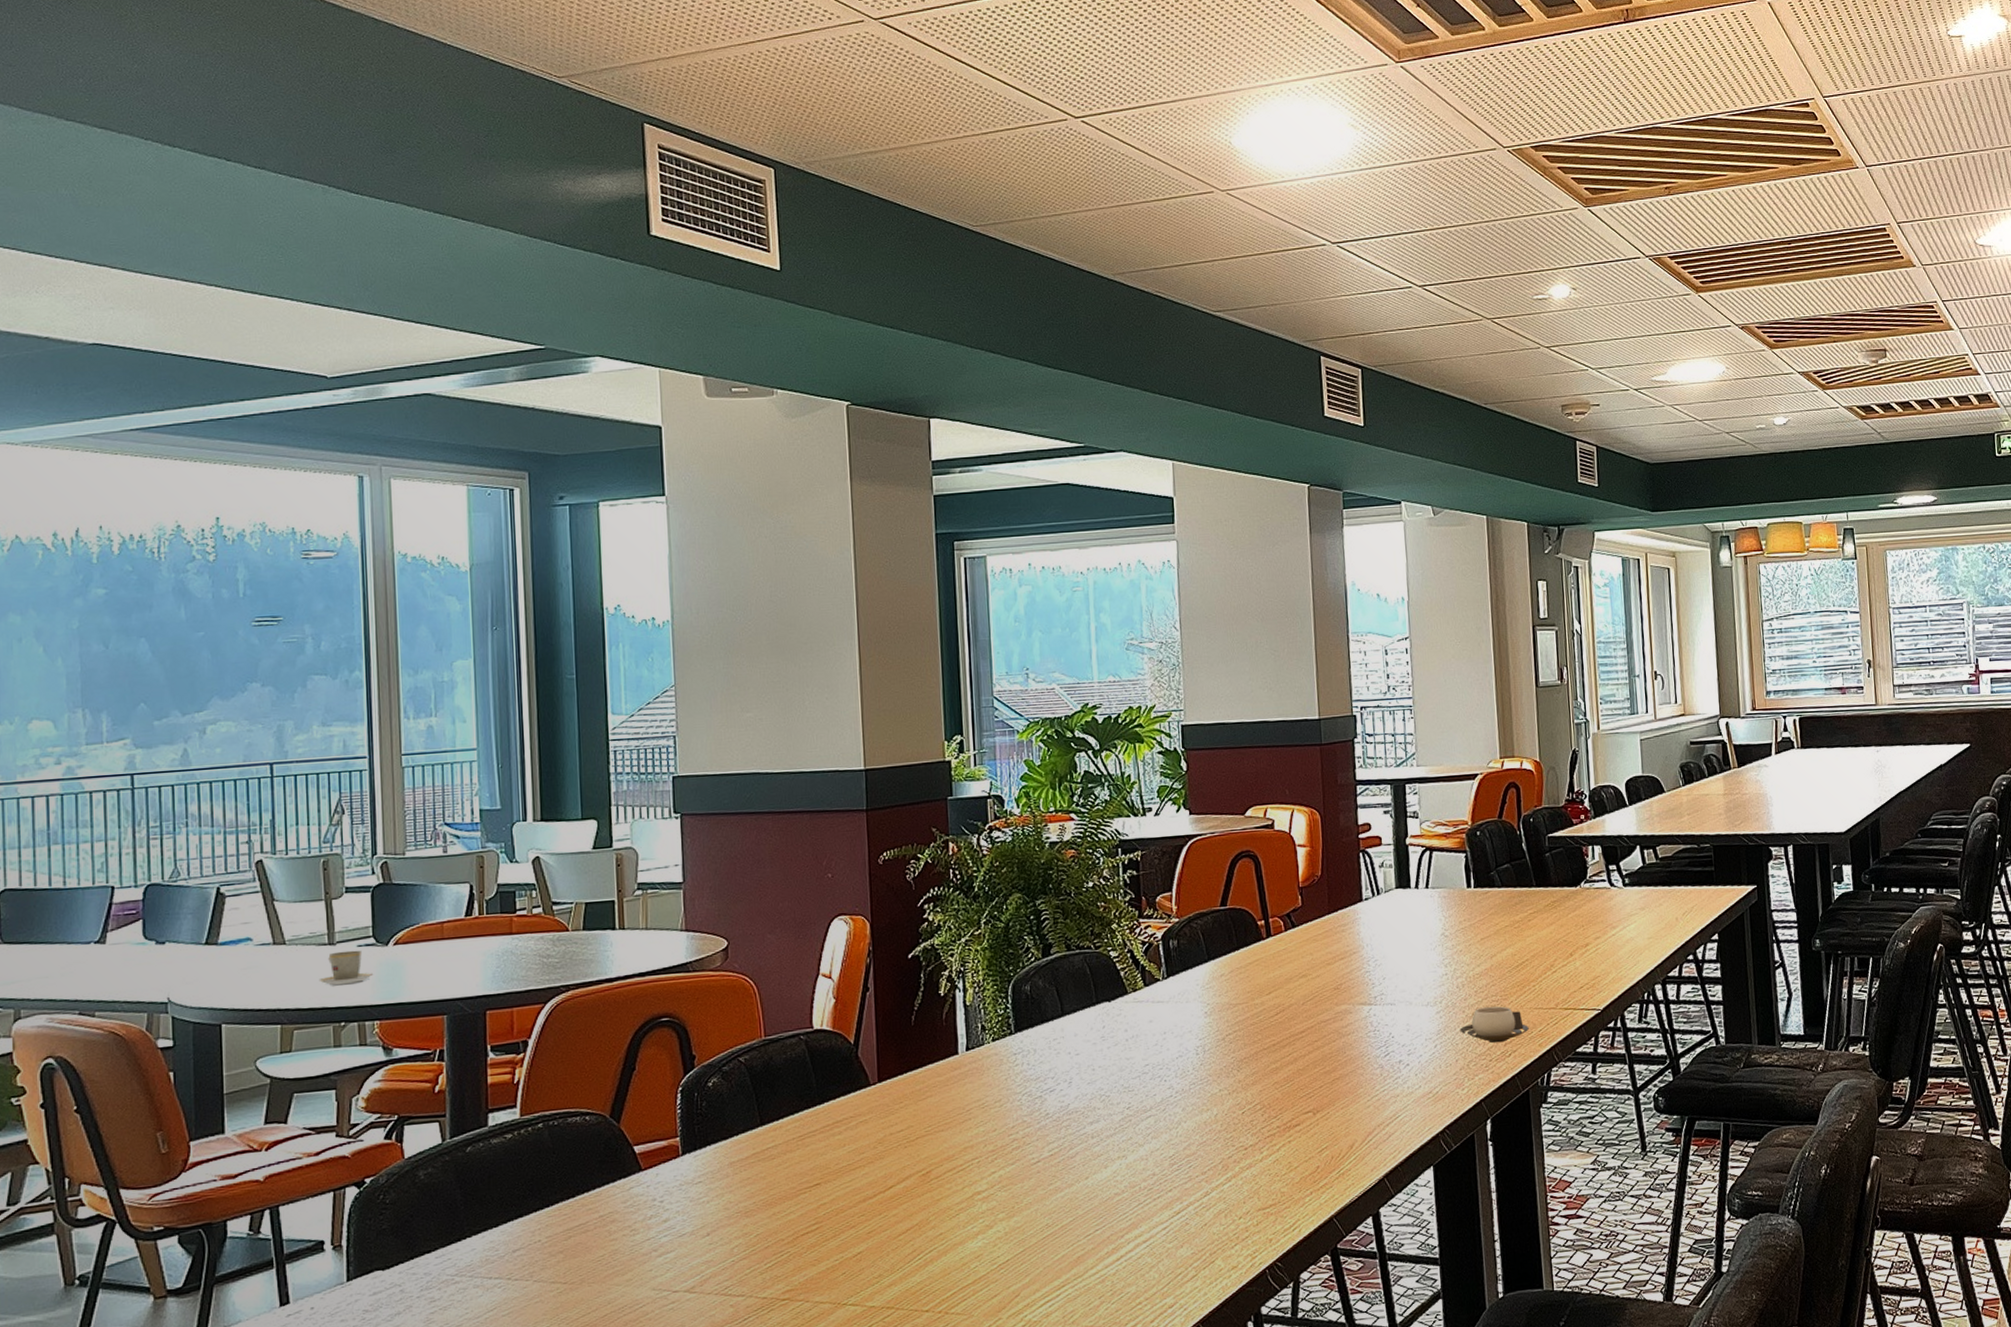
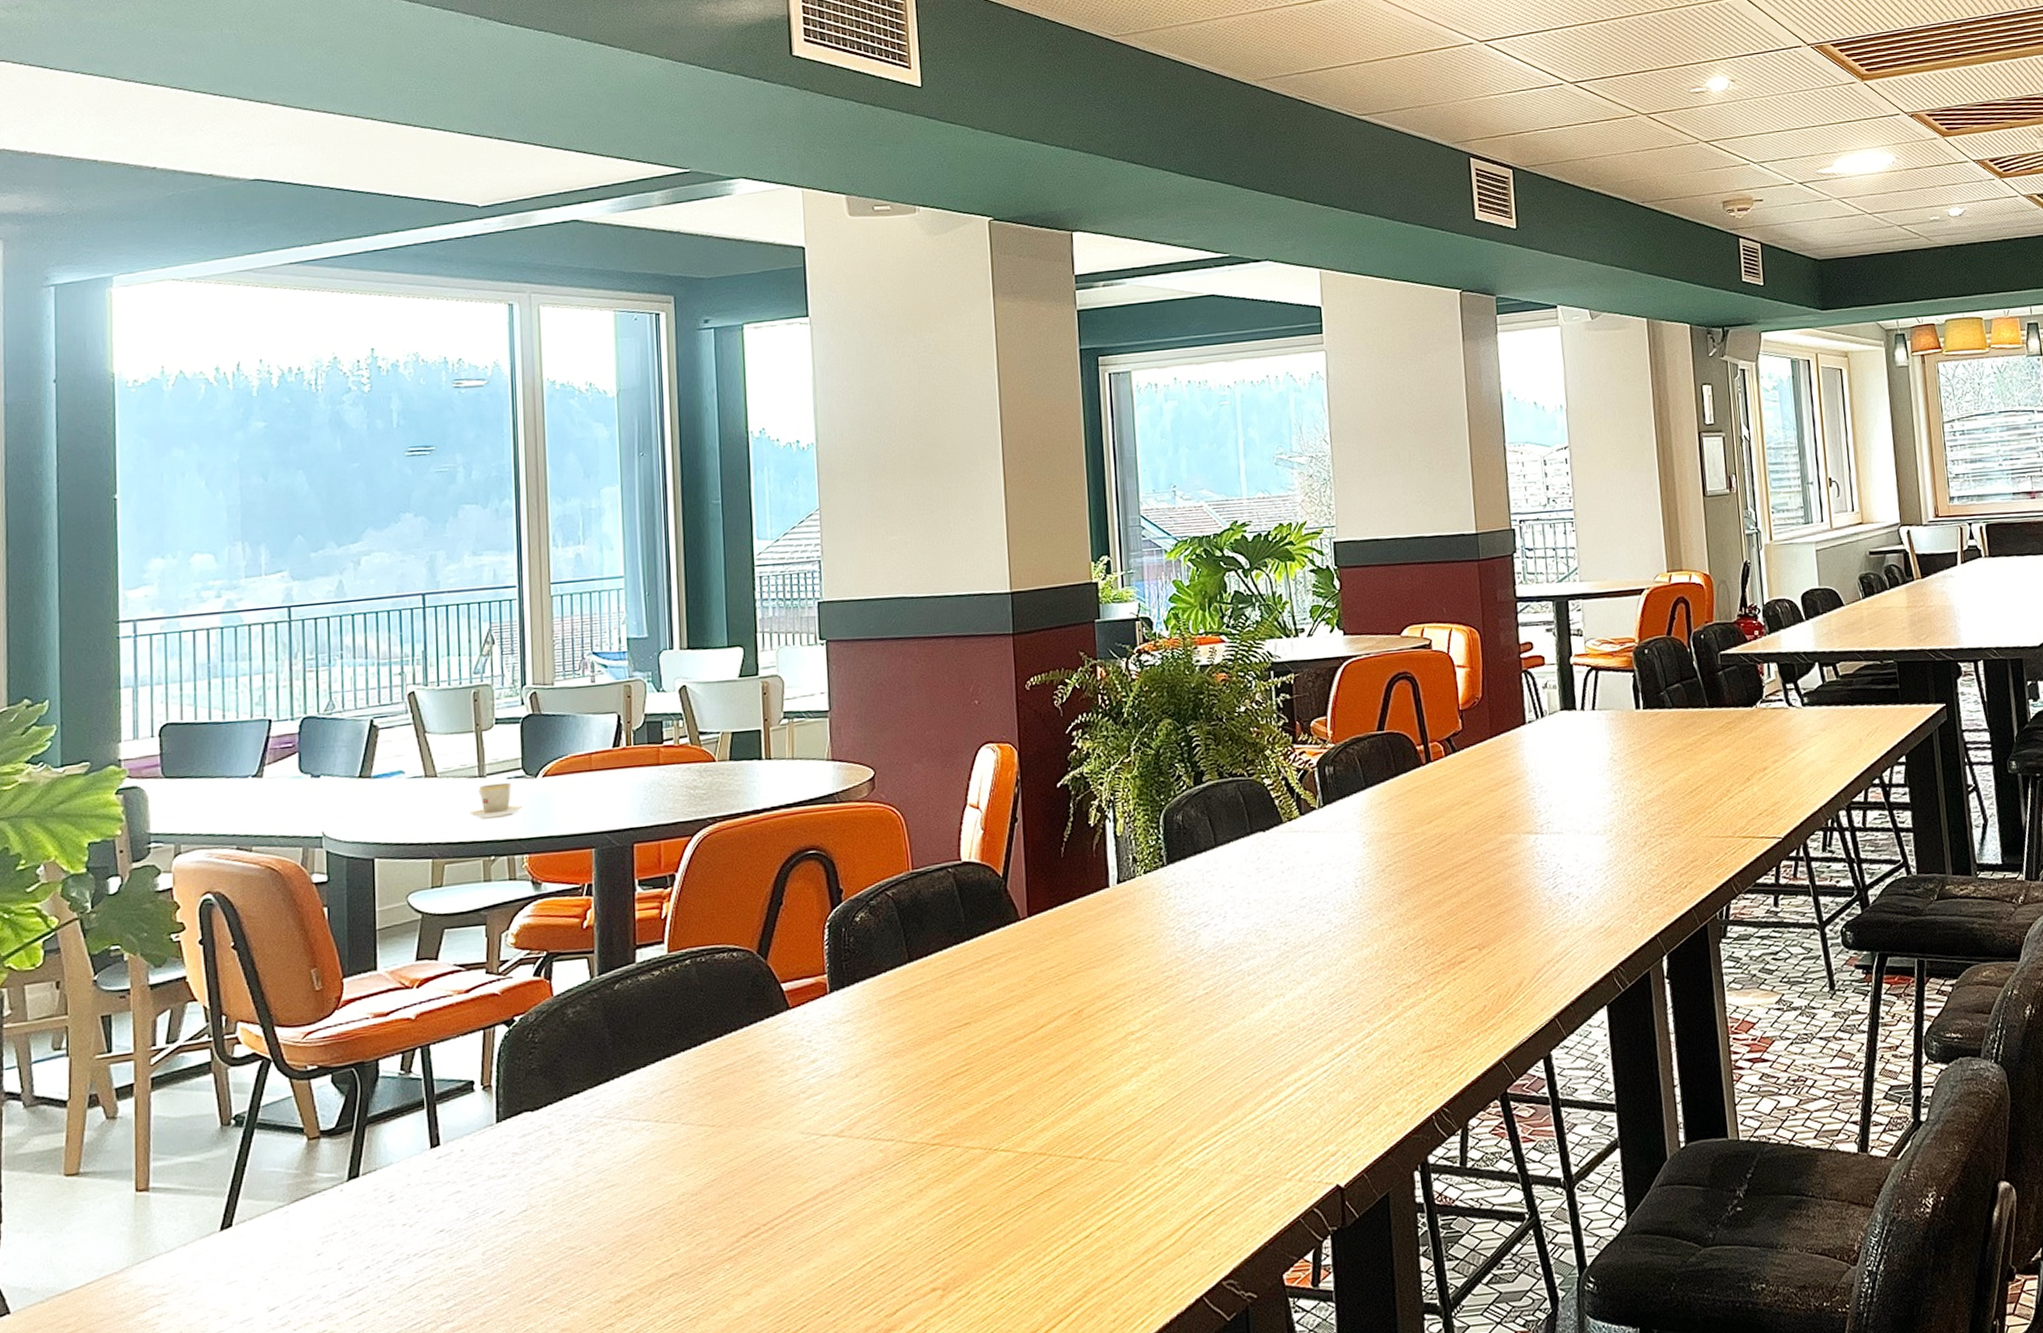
cup: present [1460,1006,1529,1044] -> none [1632,834,1705,874]

